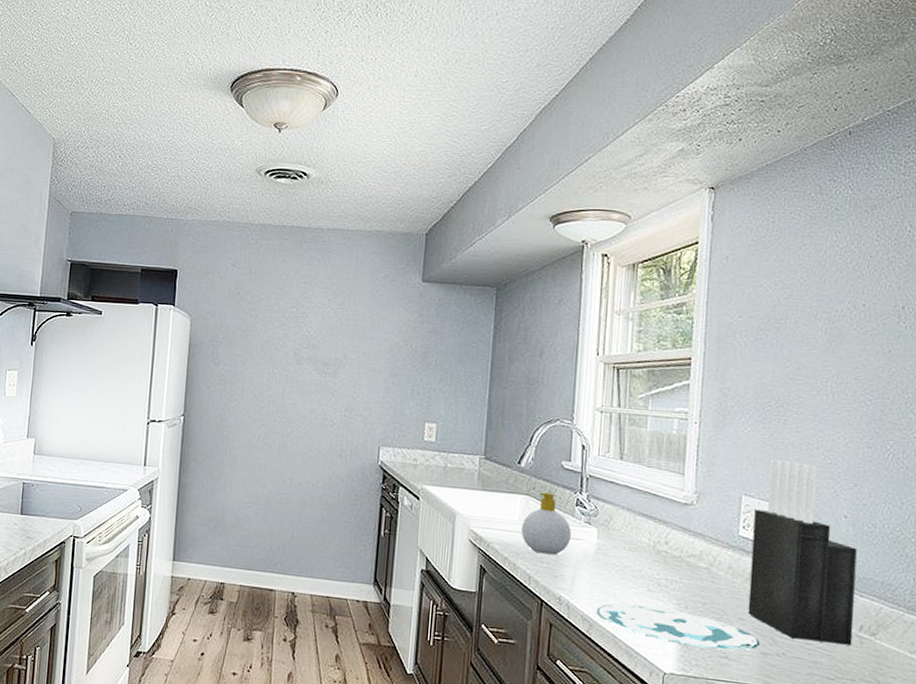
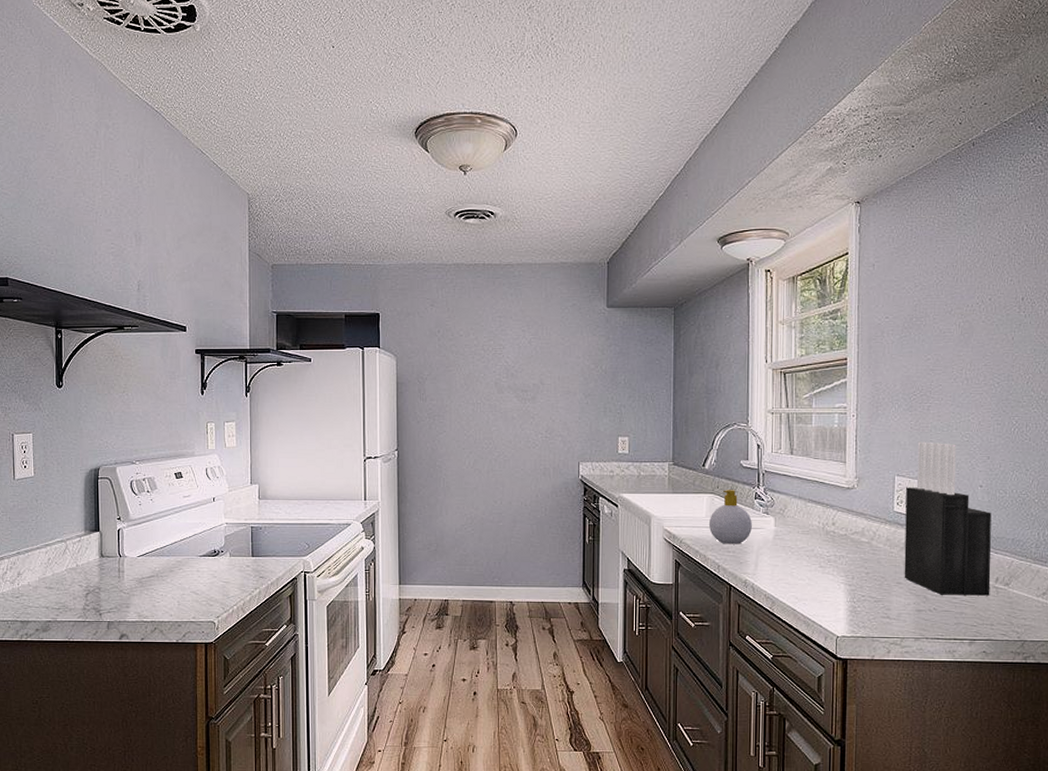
plate: present [596,603,760,650] -> none [777,580,915,611]

